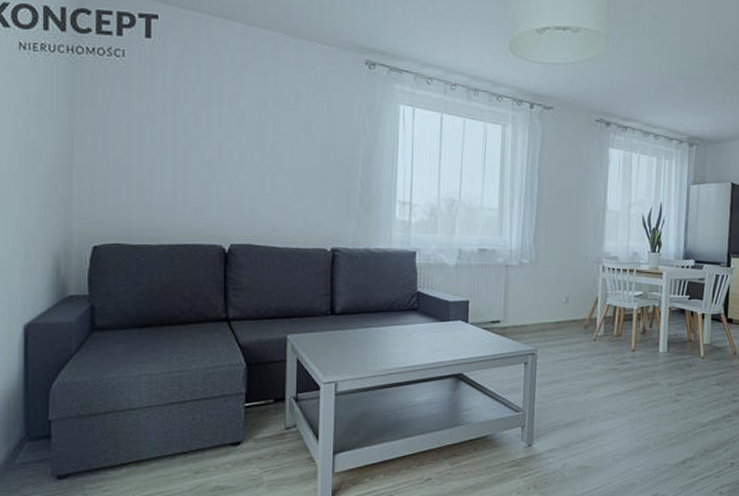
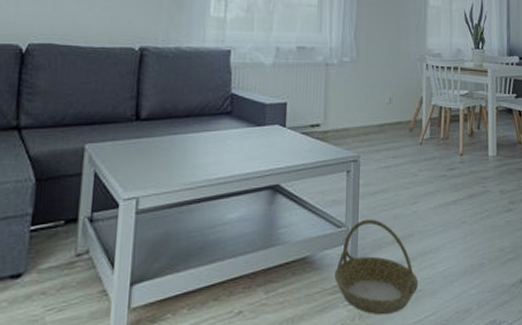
basket: none [512,405,588,486] -> present [335,219,419,315]

